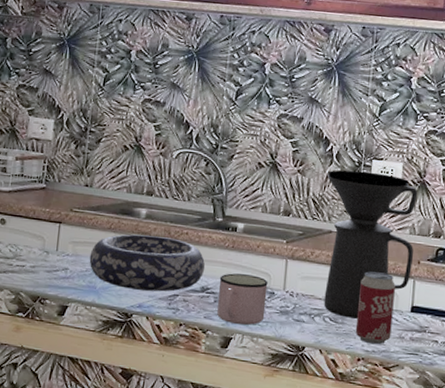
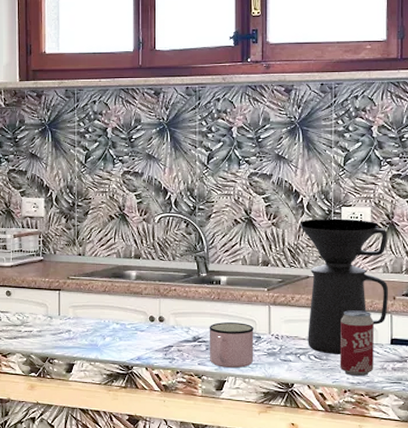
decorative bowl: present [89,234,205,292] -> none [89,295,195,344]

